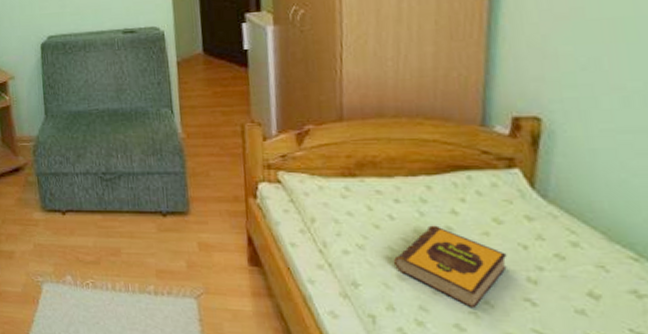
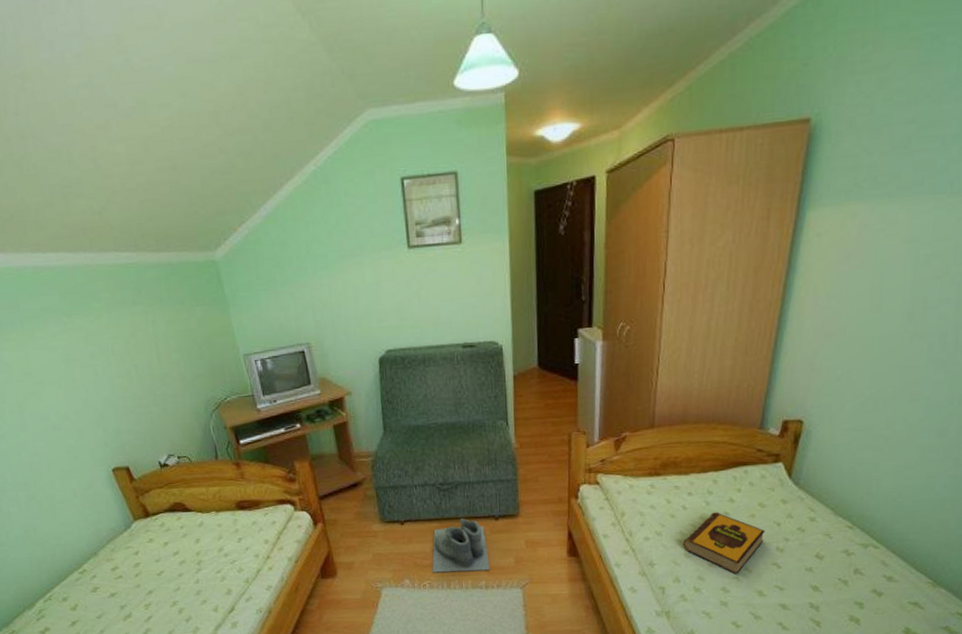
boots: none [95,212,158,274] -> present [432,518,490,573]

